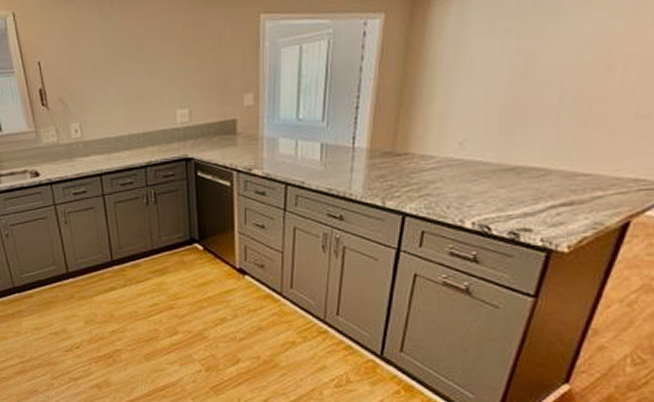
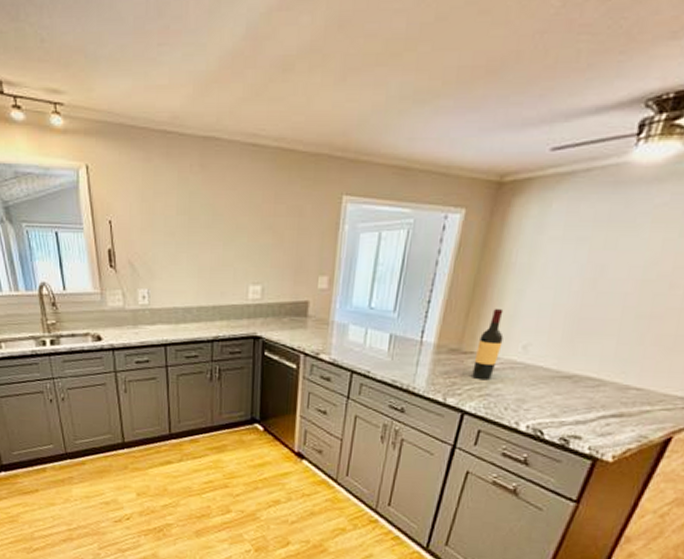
wine bottle: none [409,108,437,181] -> present [472,309,504,381]

